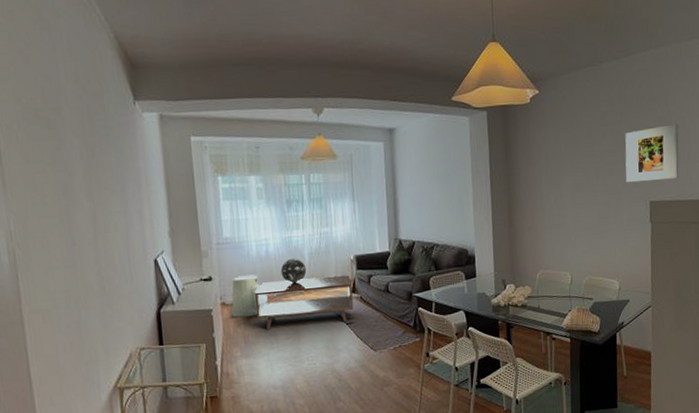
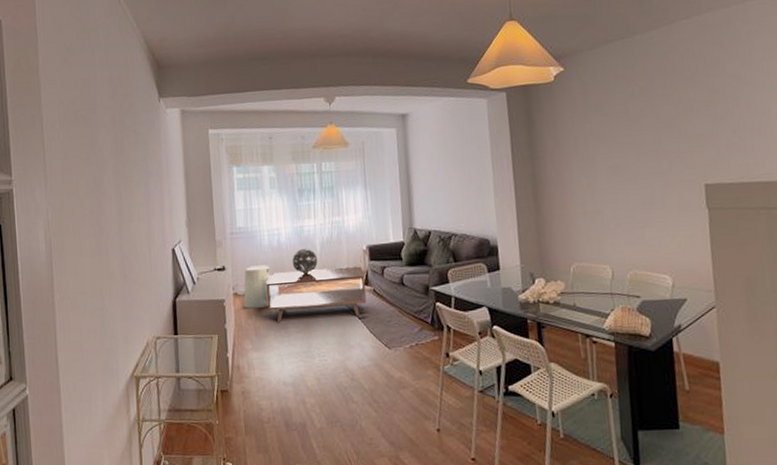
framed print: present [625,123,679,182] -> none [668,95,740,163]

